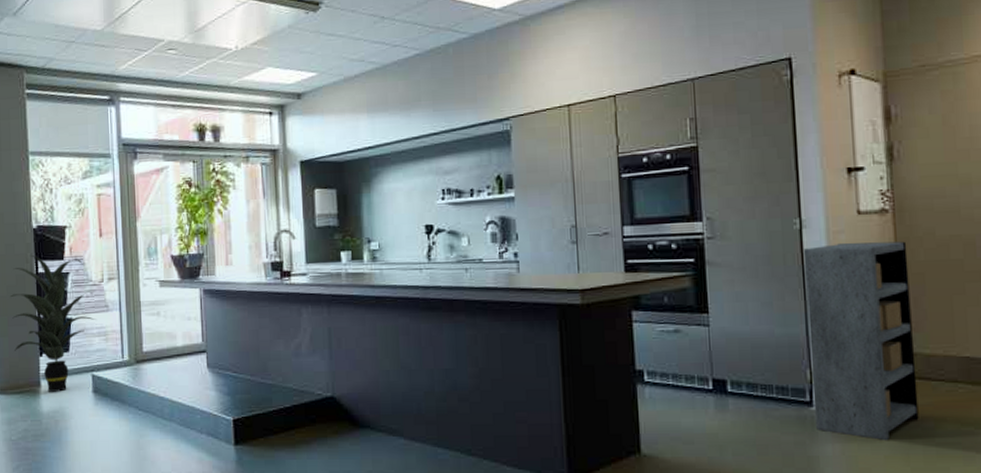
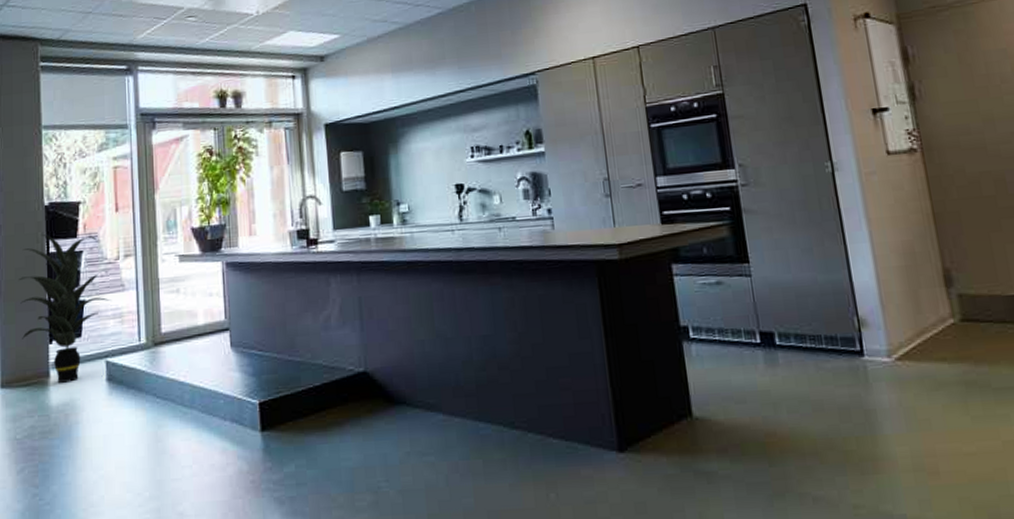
shelving unit: present [803,241,919,441] -> none [837,180,973,389]

